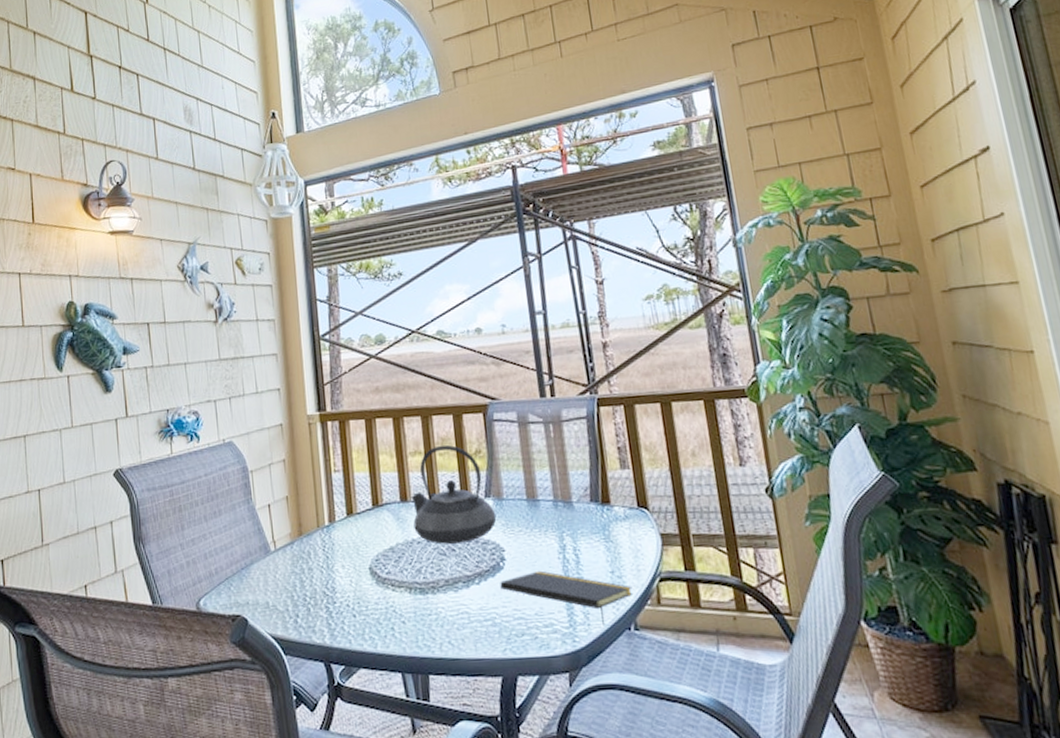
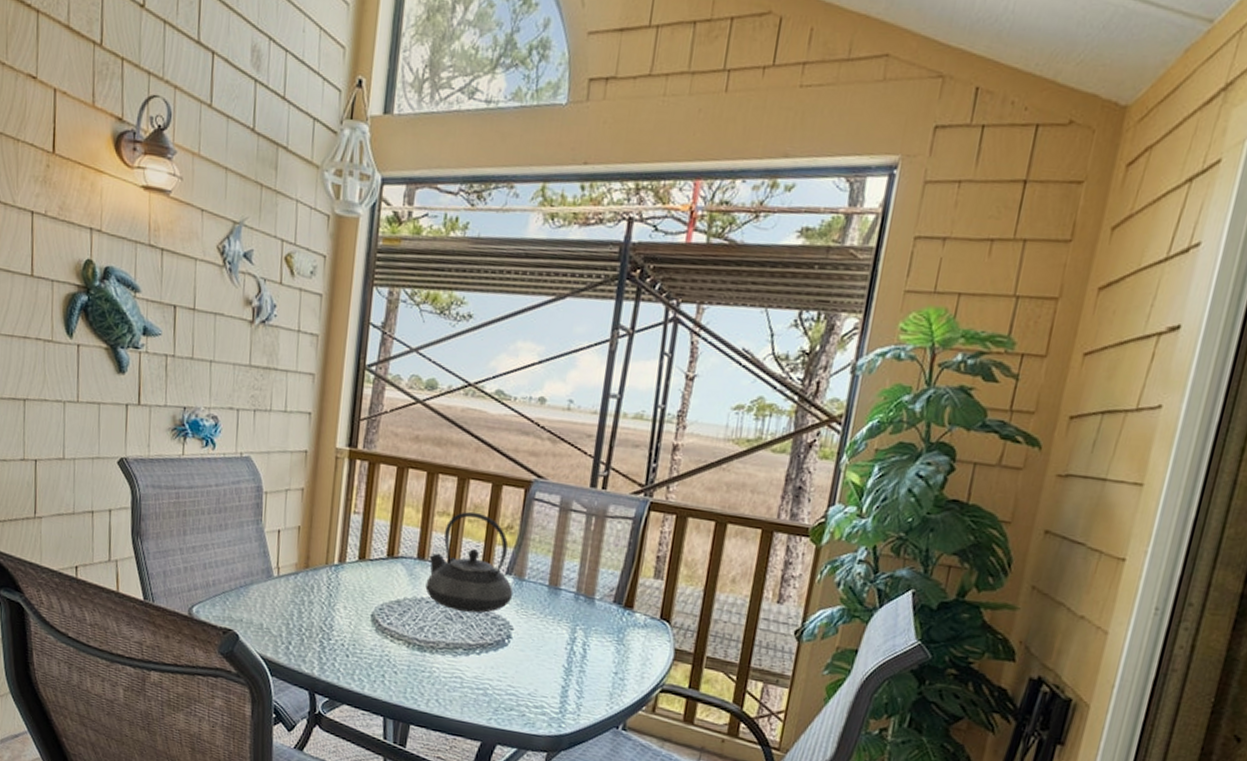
notepad: present [500,570,633,625] -> none [500,655,632,718]

